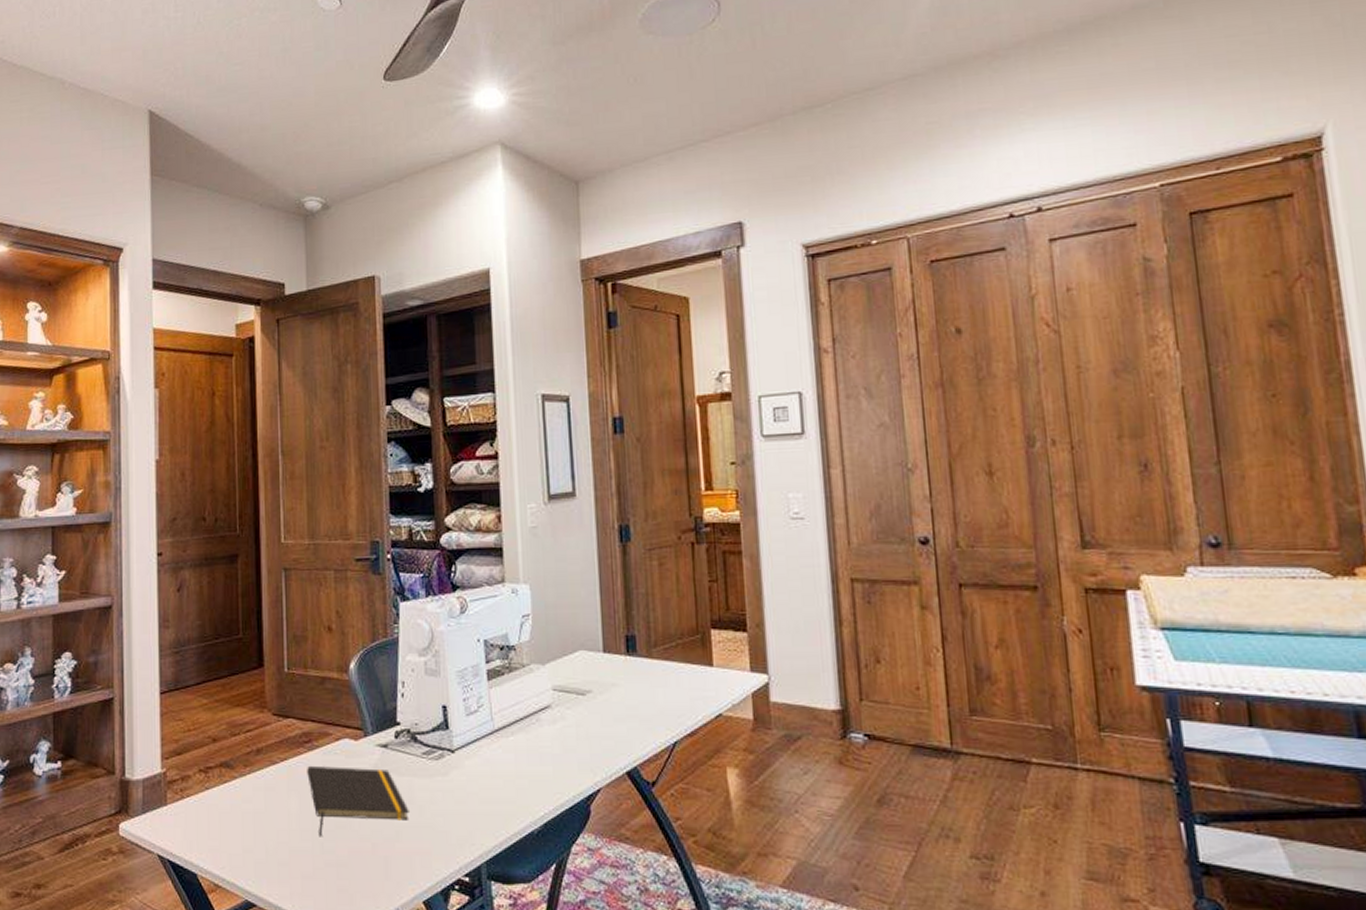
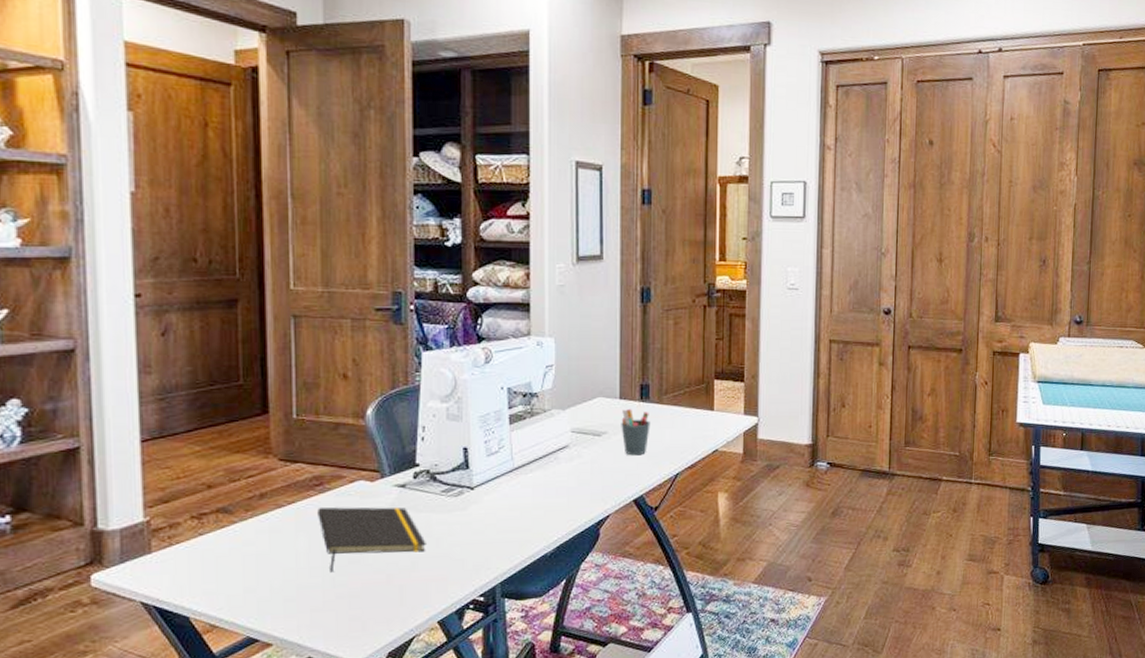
pen holder: none [606,663,640,719] -> present [621,408,651,456]

